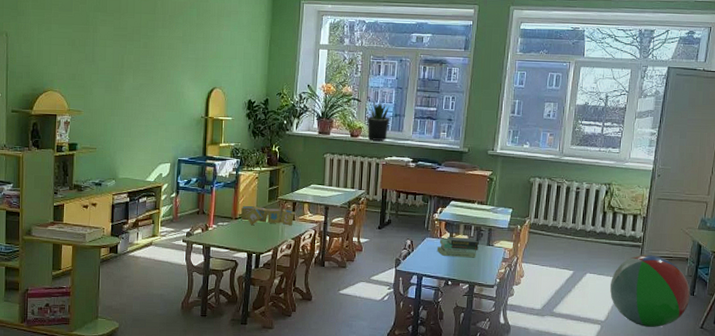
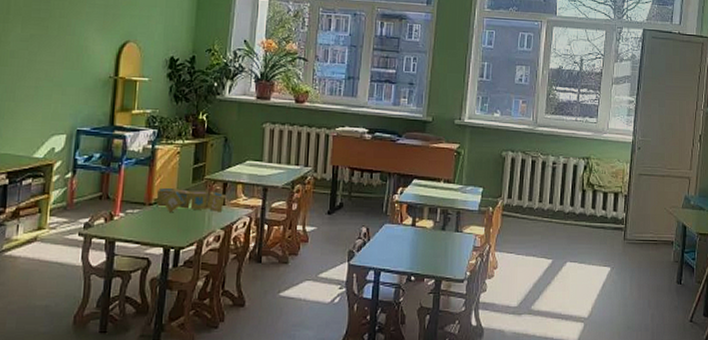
planter: present [367,100,390,141] -> none [315,60,342,108]
books: present [436,237,479,258] -> none [397,222,446,247]
beach ball: present [609,254,691,327] -> none [592,238,678,323]

